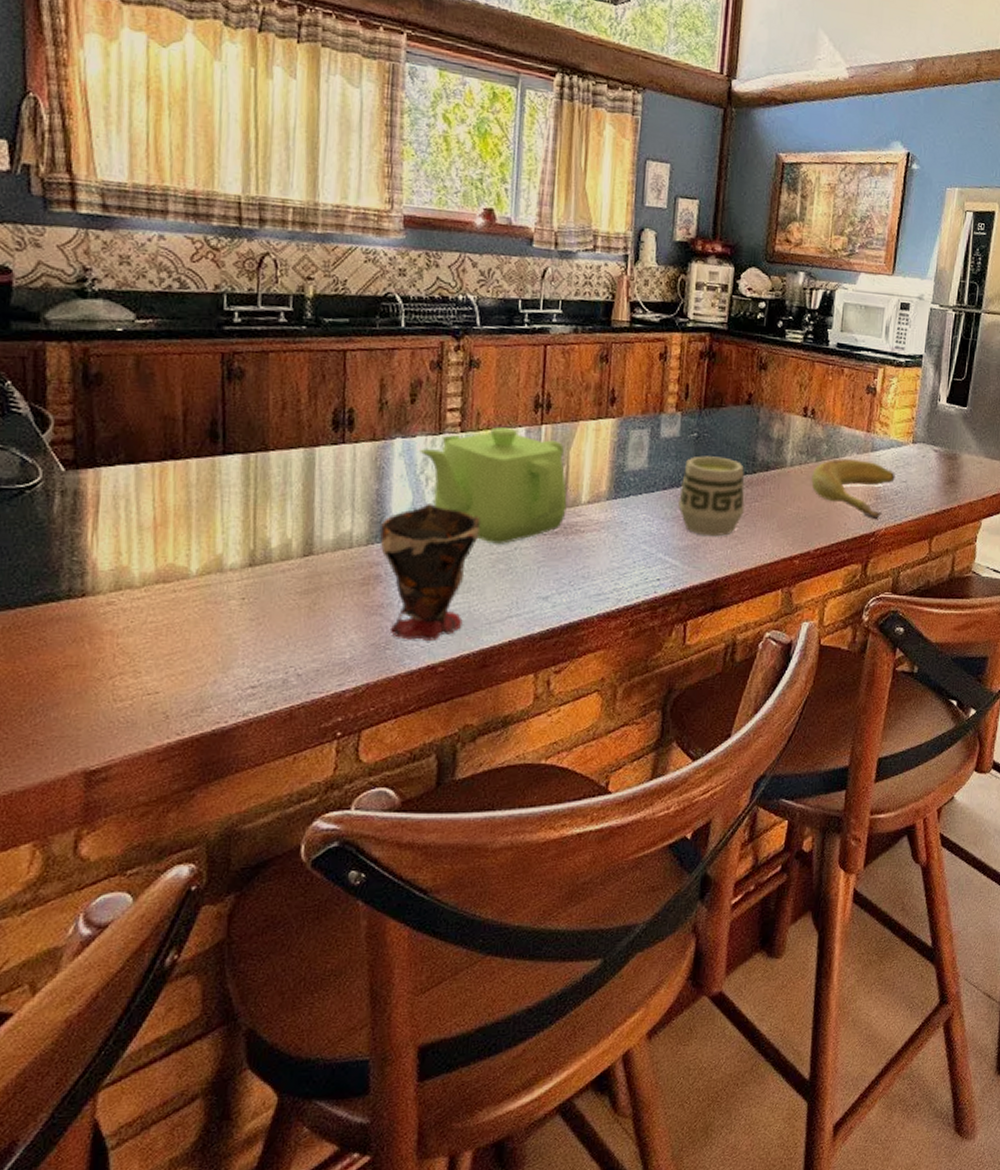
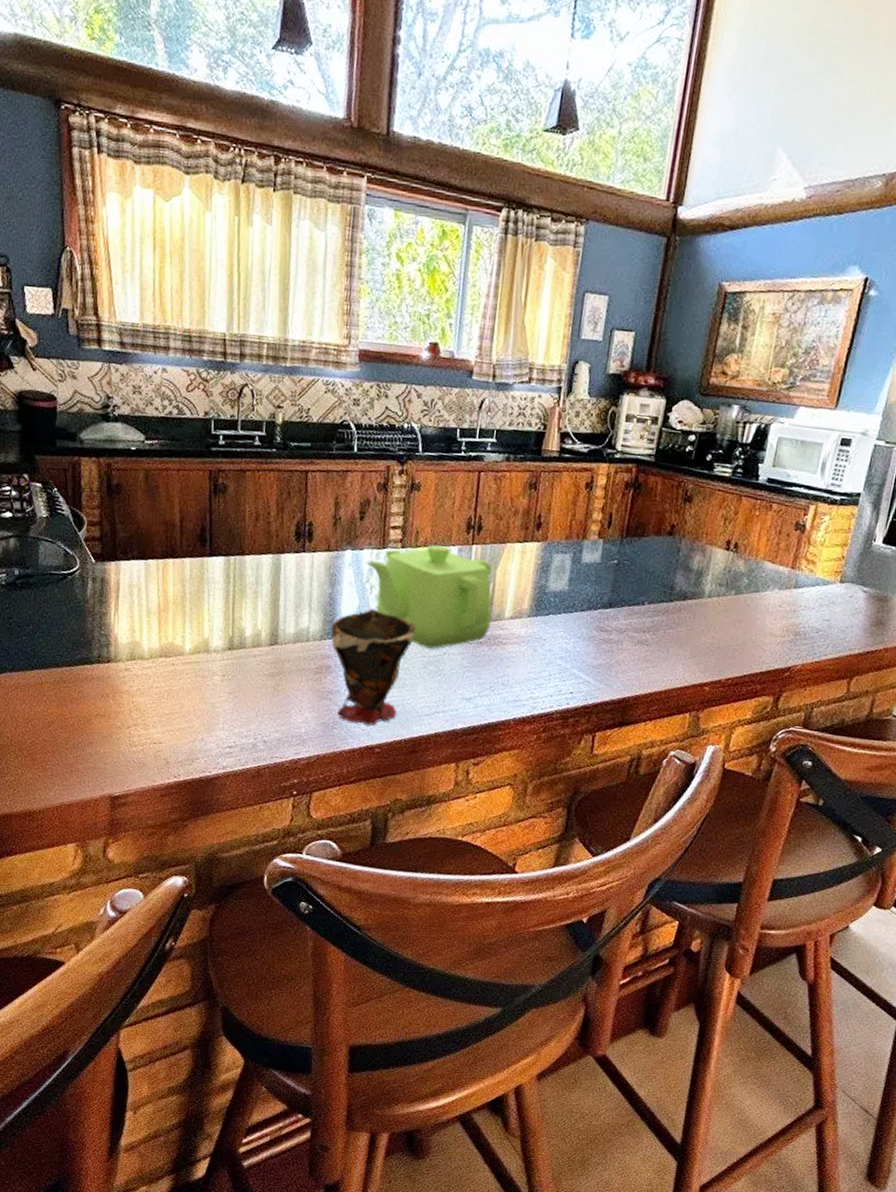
cup: present [677,456,745,537] -> none [594,582,662,659]
banana: present [811,459,895,519] -> none [728,593,818,655]

